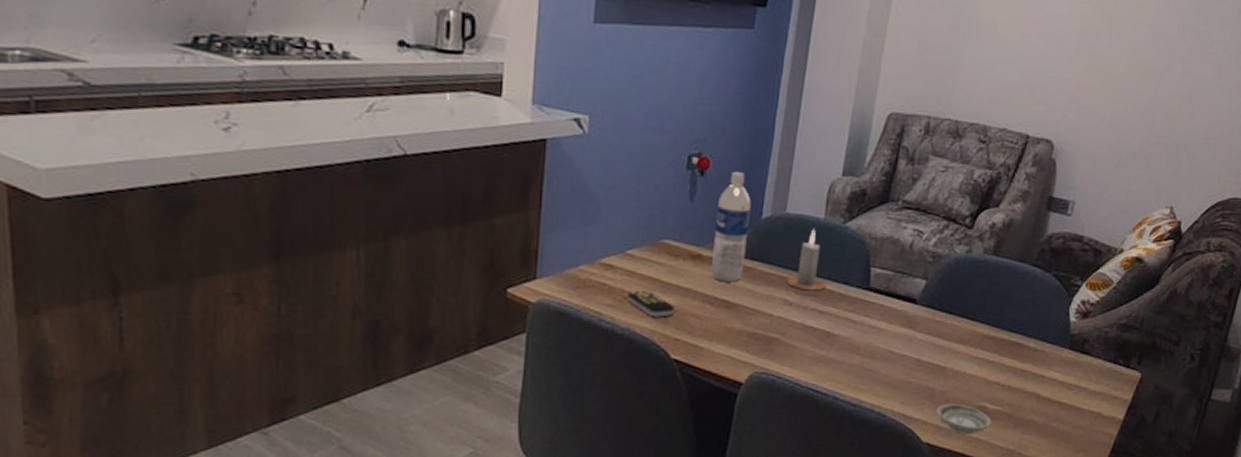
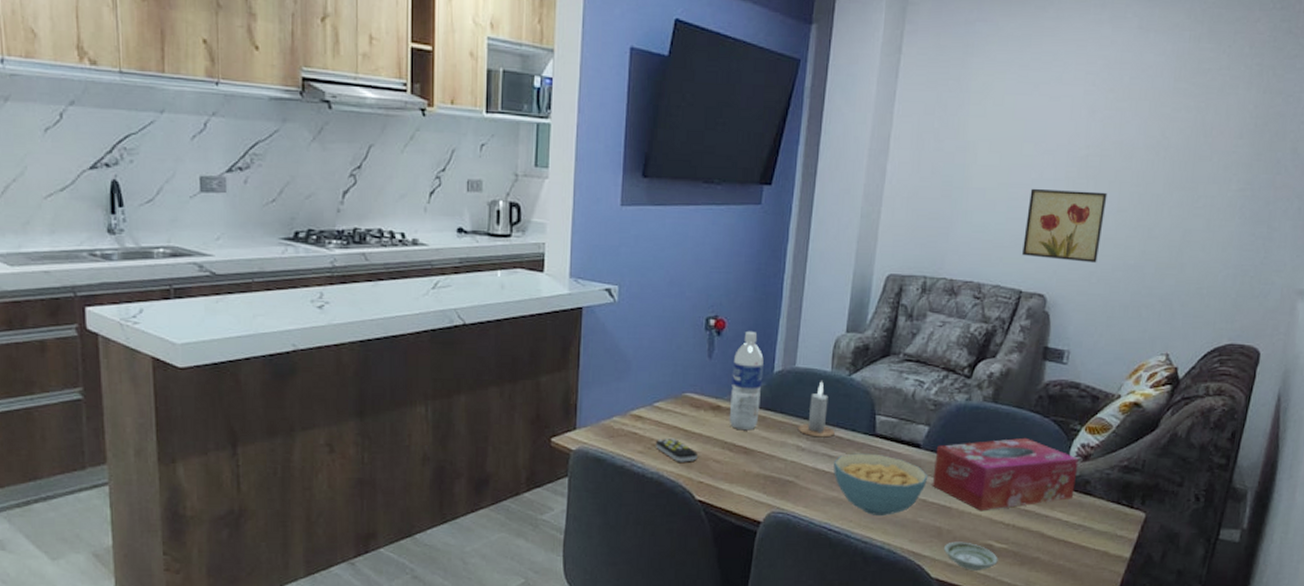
cereal bowl: none [823,308,924,376] -> present [833,453,928,515]
tissue box: none [926,293,1078,371] -> present [932,437,1079,511]
wall art: none [1031,24,1121,108] -> present [1022,188,1108,263]

